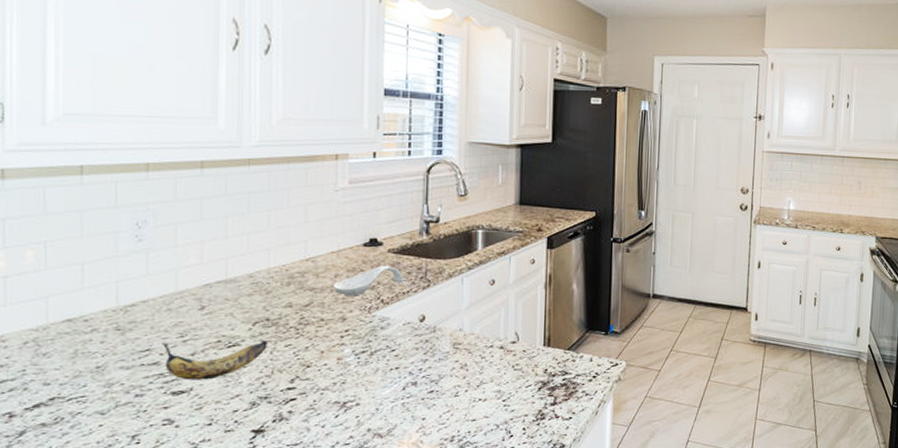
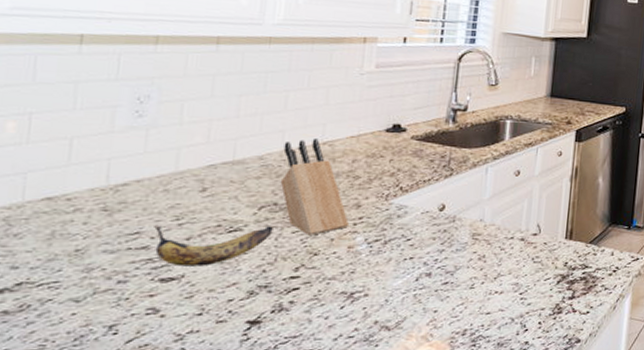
knife block: none [270,256,336,348] -> present [280,139,349,235]
spoon rest: present [332,266,403,297] -> none [349,153,425,183]

